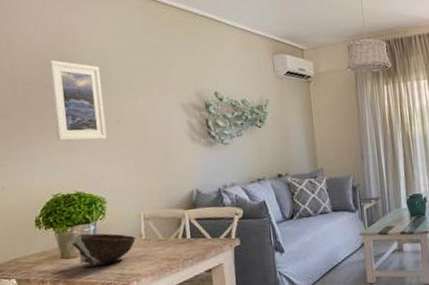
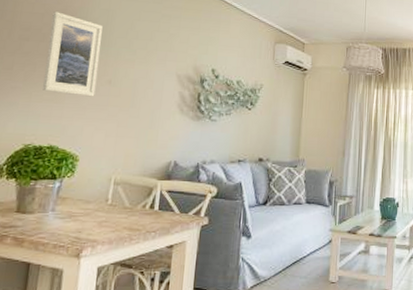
bowl: present [72,233,135,268] -> none [32,190,101,227]

